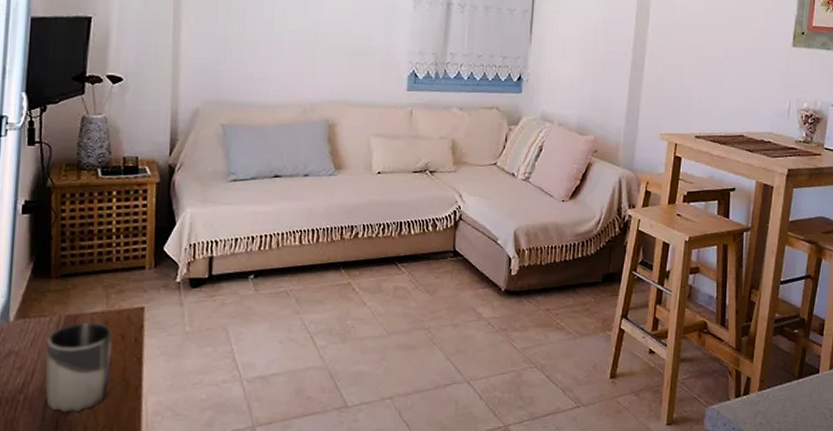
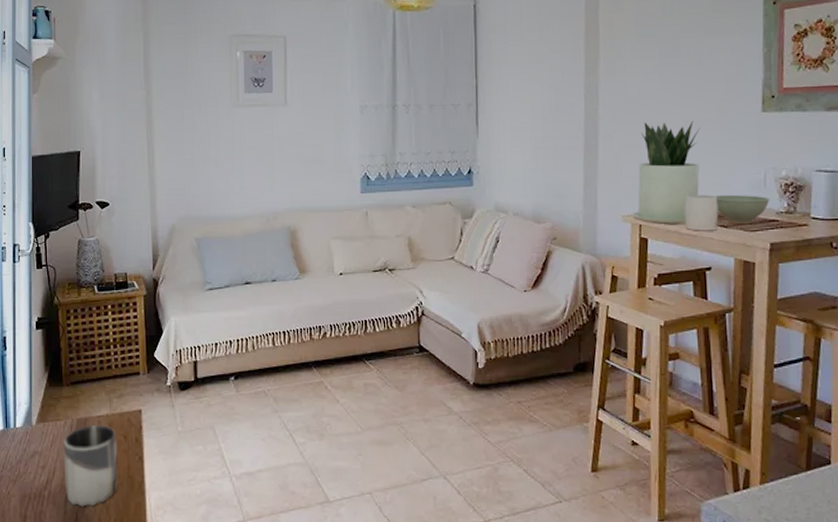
planter: none [668,45,738,147] -> present [631,120,701,225]
mug: none [715,119,747,154] -> present [684,195,719,231]
bowl: none [745,120,792,151] -> present [715,194,770,225]

